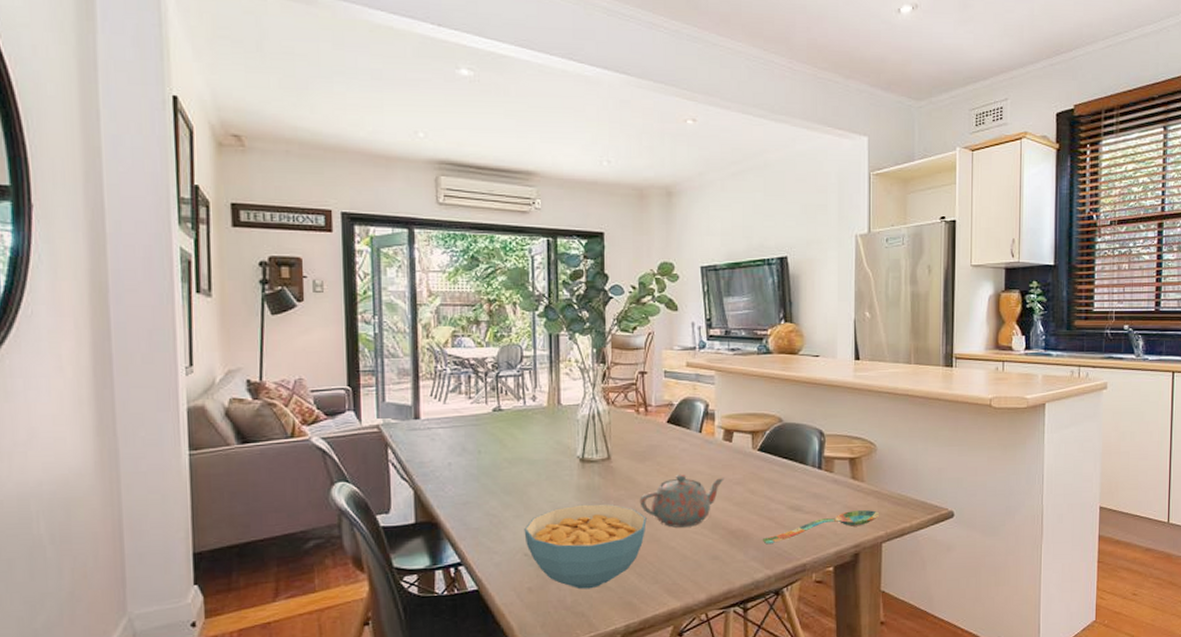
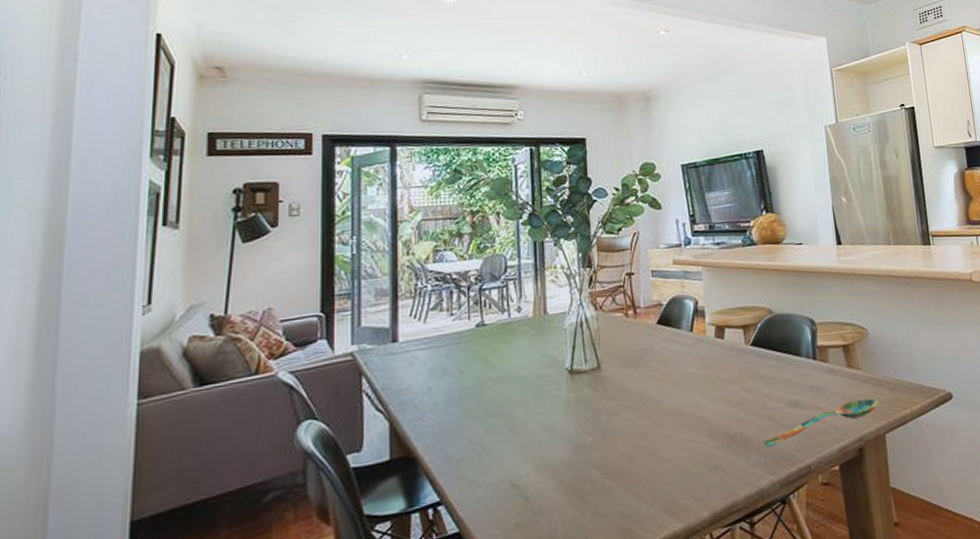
cereal bowl: present [524,503,647,590] -> none [510,418,641,520]
teapot: present [639,474,724,528] -> none [633,377,719,438]

